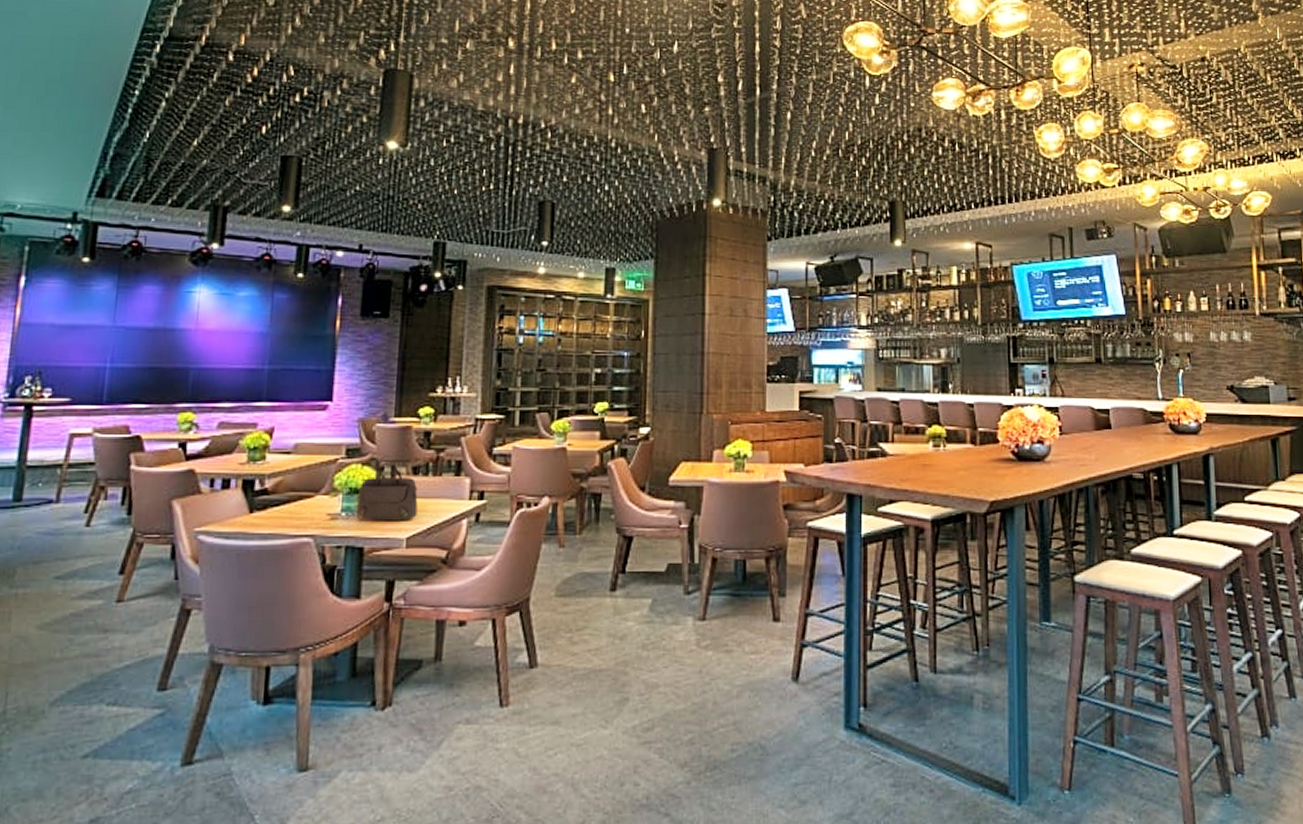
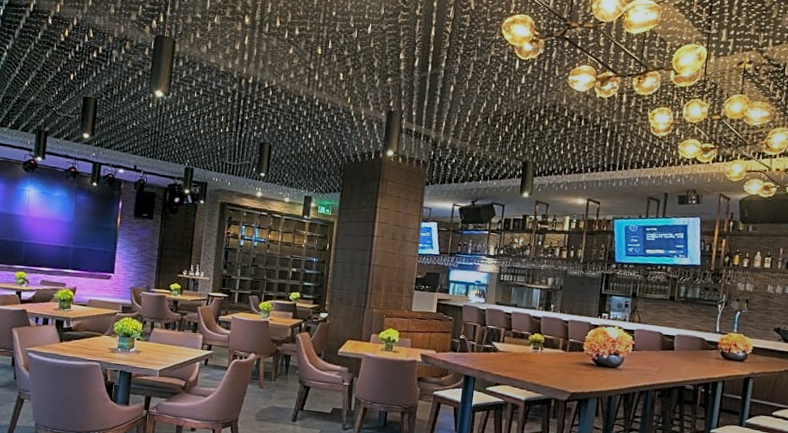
handbag: present [355,456,418,521] -> none [127,314,168,359]

